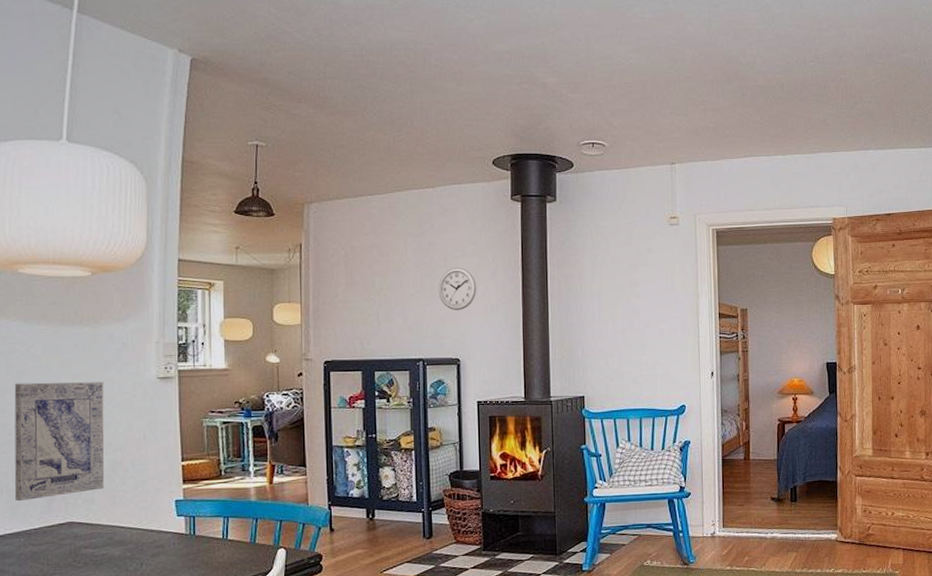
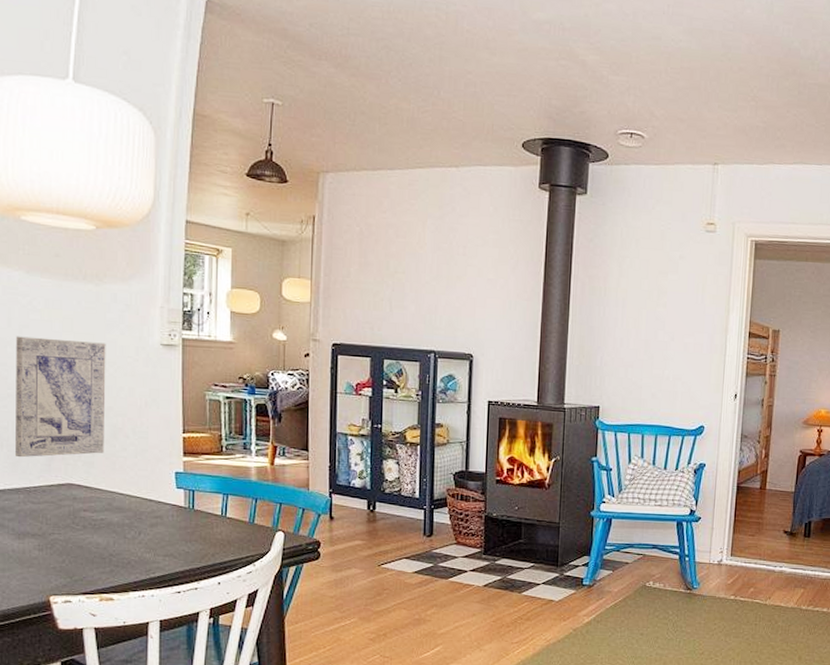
wall clock: present [438,267,477,311] -> none [455,257,496,304]

